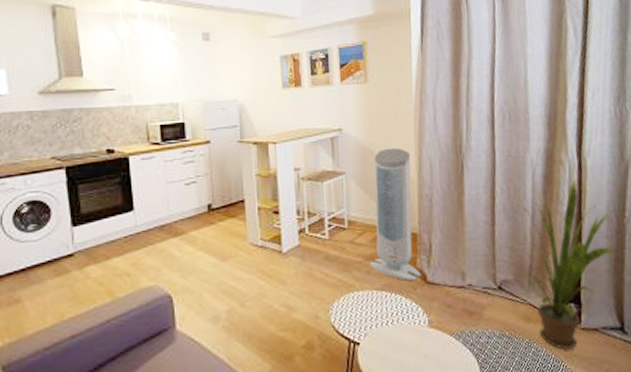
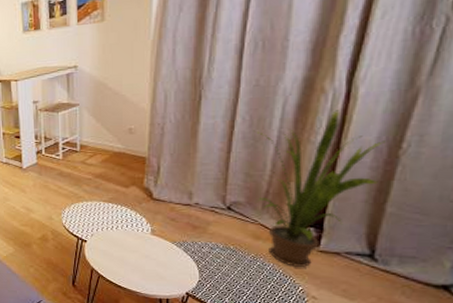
air purifier: present [369,148,422,282] -> none [98,81,148,197]

